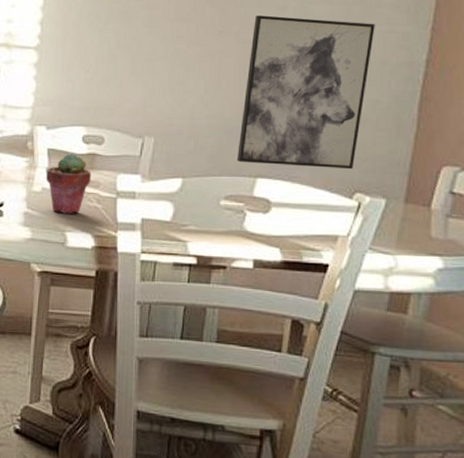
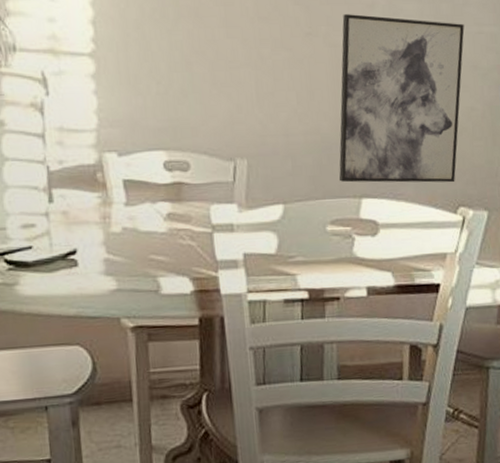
potted succulent: present [45,153,92,214] -> none [124,183,181,256]

